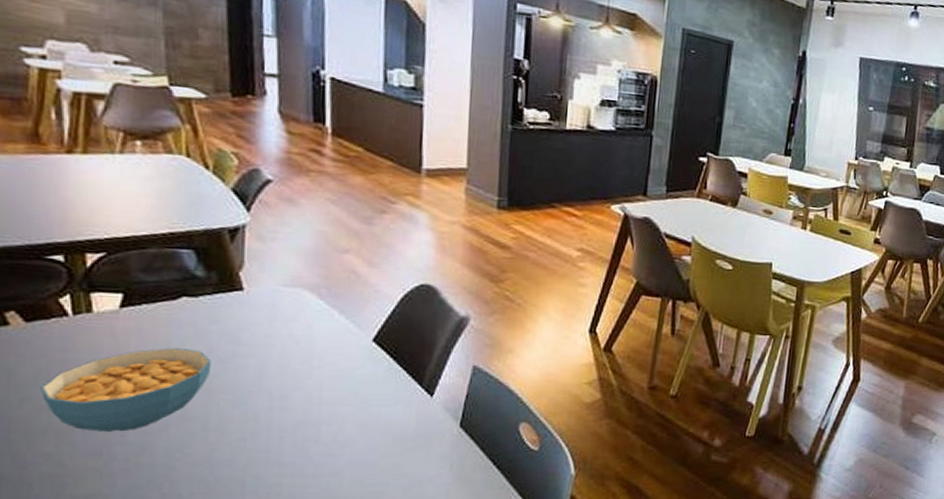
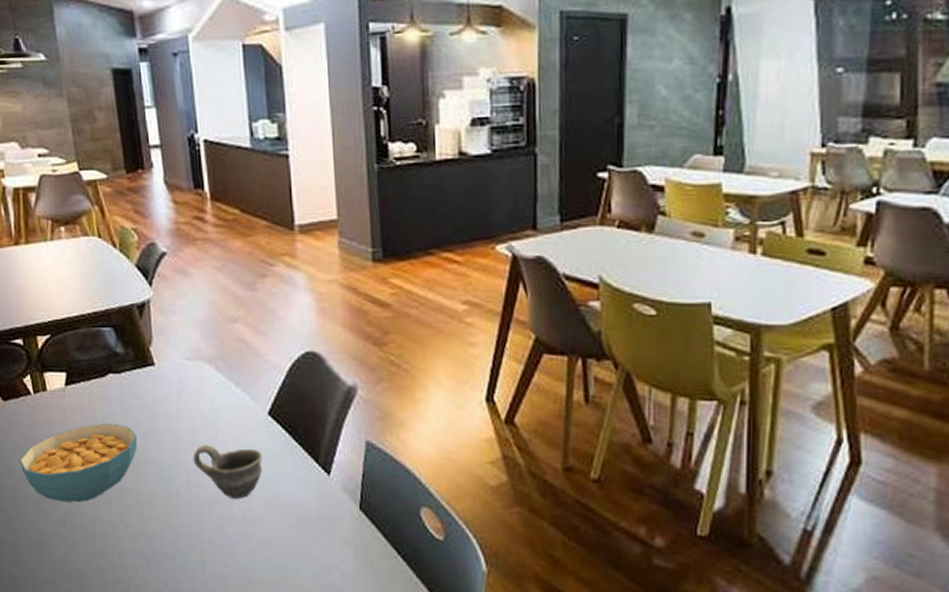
cup: none [279,370,362,421] -> present [193,445,263,499]

